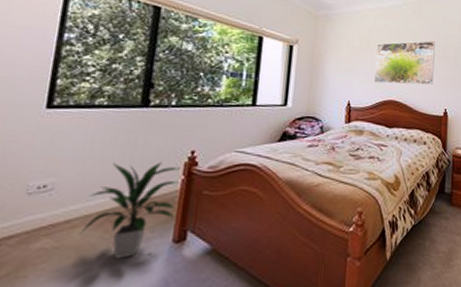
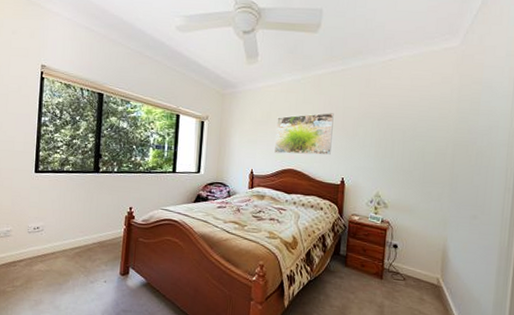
indoor plant: present [79,162,181,259] -> none [61,214,123,283]

